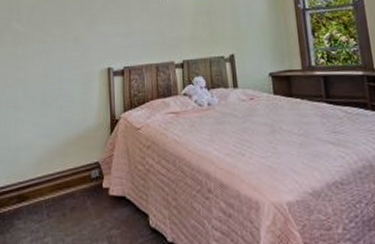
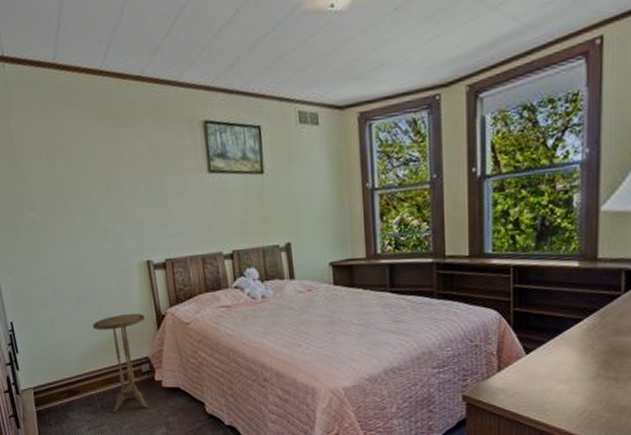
side table: none [51,118,100,223] -> present [92,314,149,413]

